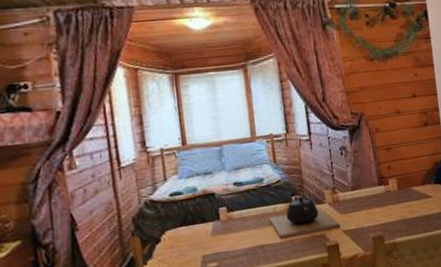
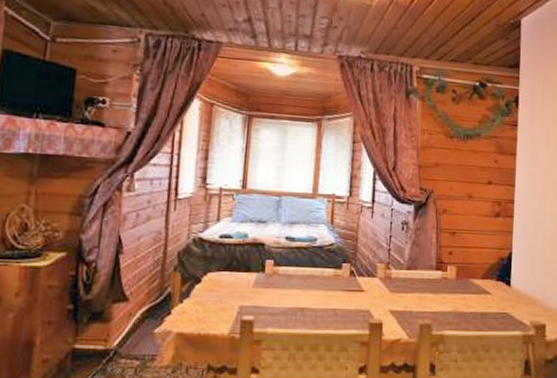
teapot: present [269,195,341,239] -> none [314,263,388,306]

